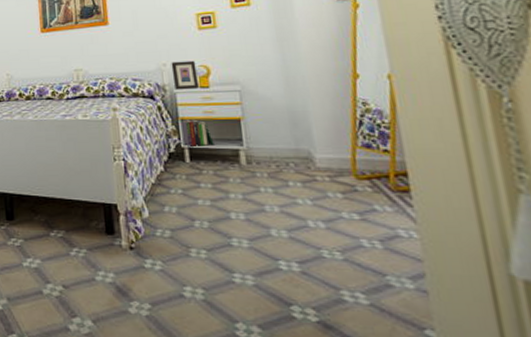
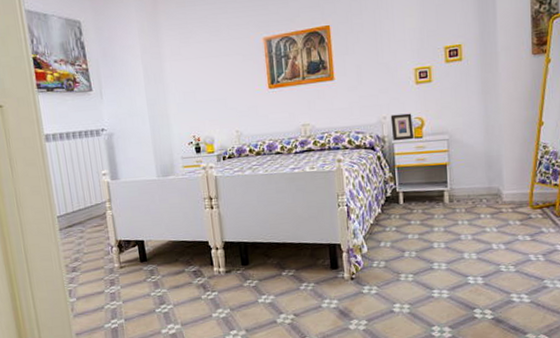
books: present [182,119,214,146] -> none [398,166,424,190]

